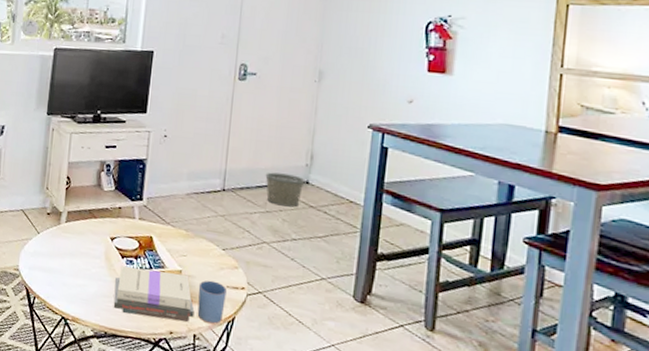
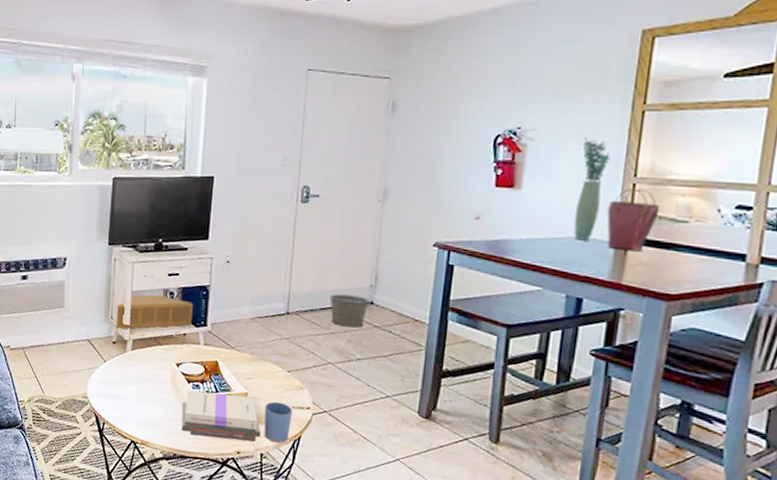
speaker: none [51,166,129,201] -> present [116,294,193,329]
vase: none [504,27,538,128] -> present [573,137,611,241]
handbag: none [536,78,587,141] -> present [607,188,660,252]

